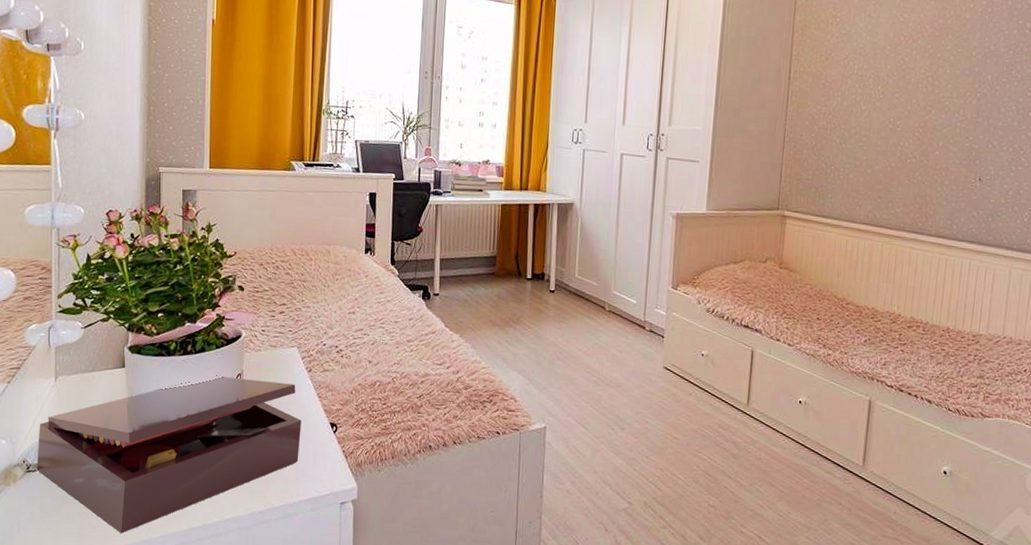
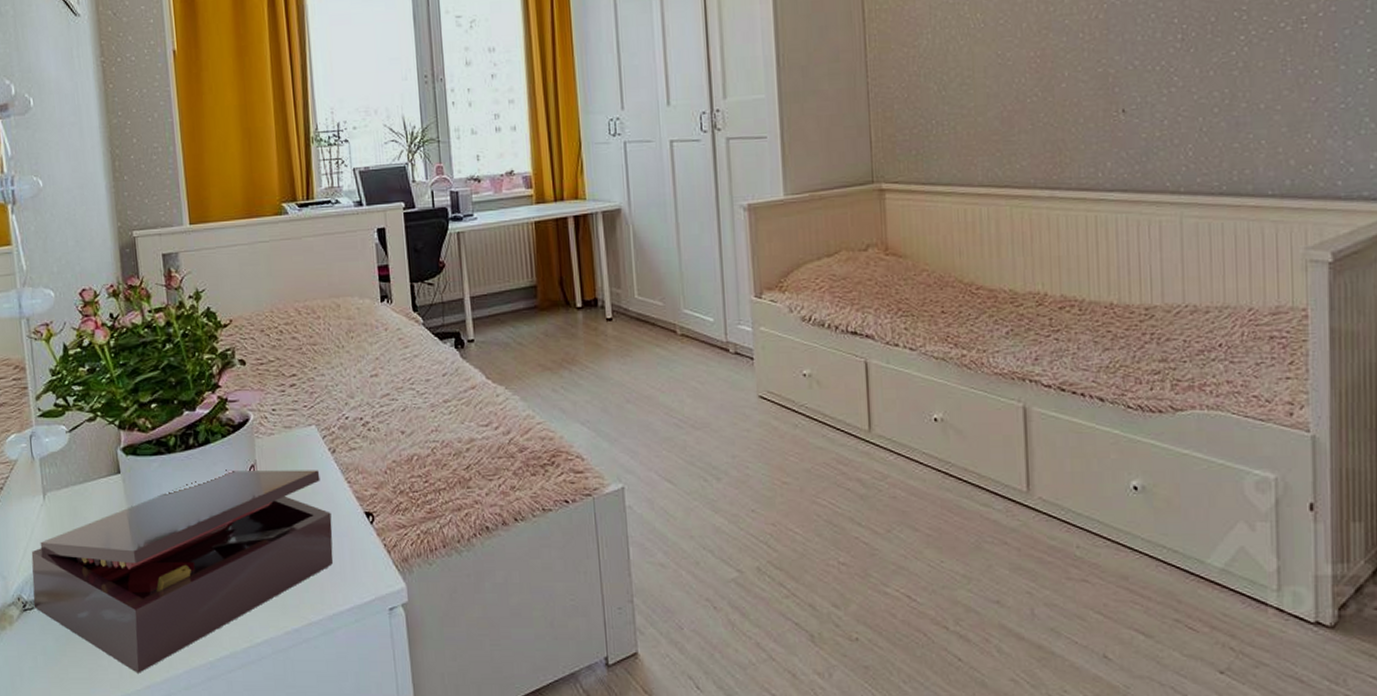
books: present [451,175,491,199] -> none [471,191,521,222]

